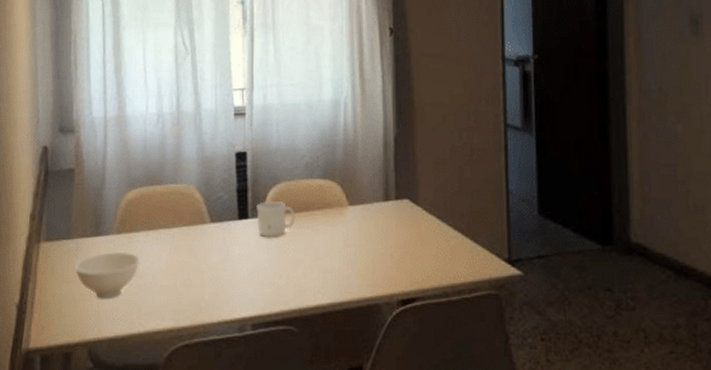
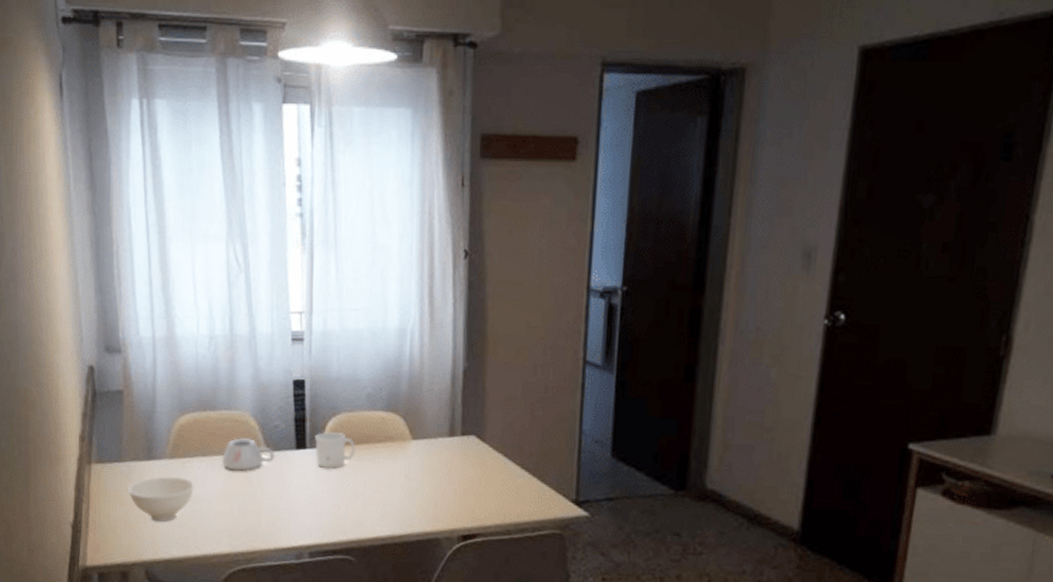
cup: none [166,211,219,243] -> present [221,438,275,471]

